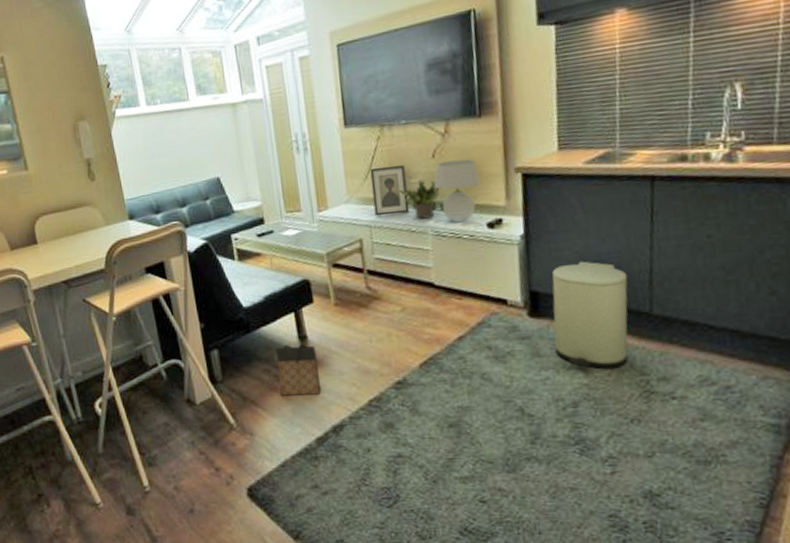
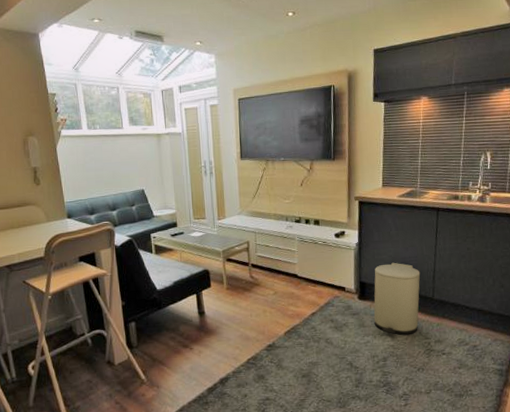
bag: present [275,344,321,396] -> none [180,318,213,357]
picture frame: present [369,165,410,217] -> none [257,190,283,226]
potted plant: present [398,180,441,219] -> none [276,201,305,229]
table lamp: present [433,159,481,223] -> none [300,188,332,233]

